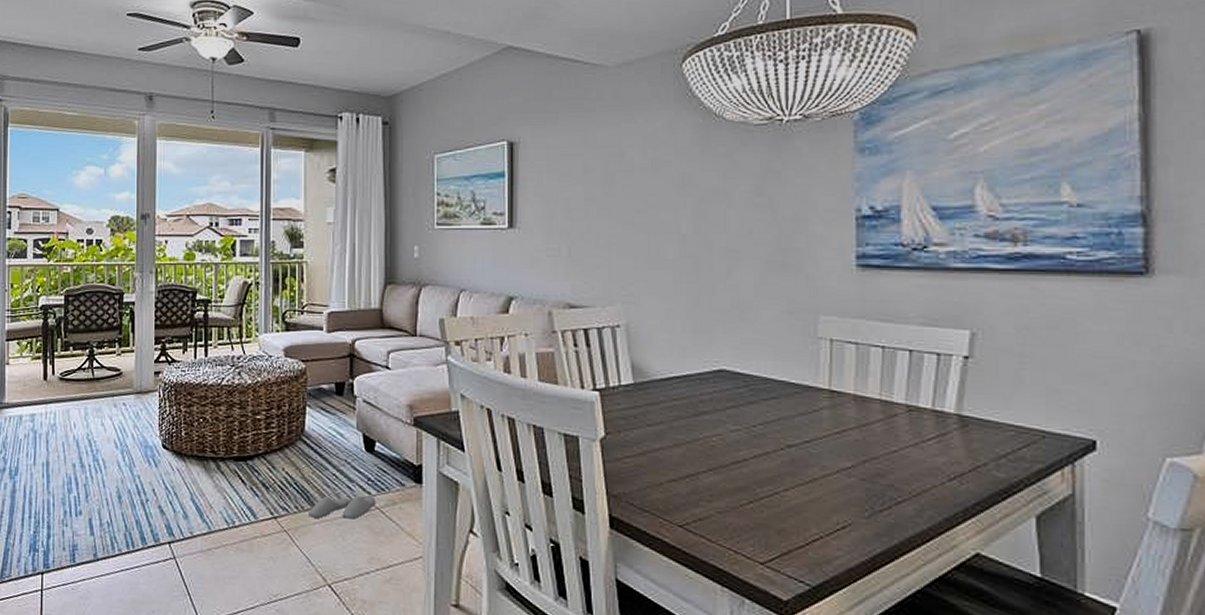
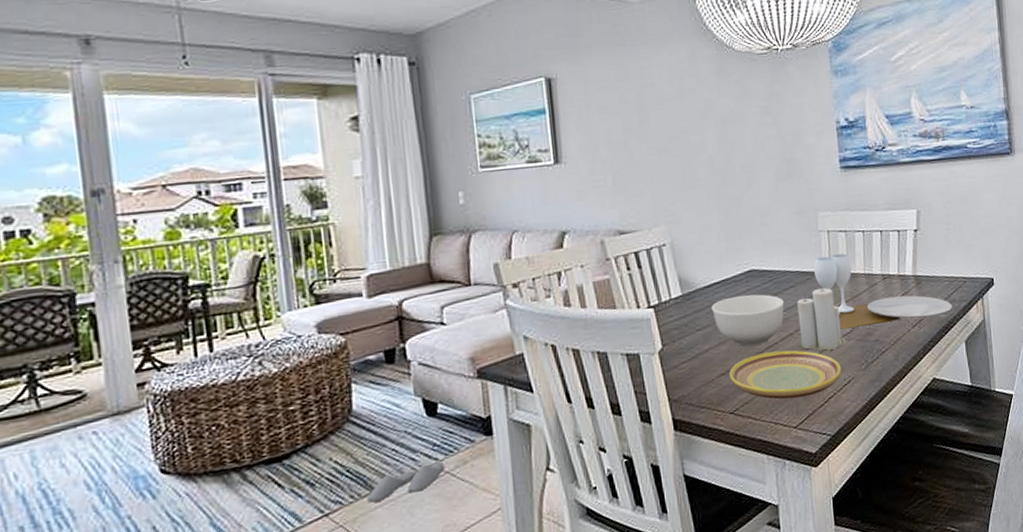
bowl: none [668,395,762,457] -> present [712,294,785,347]
plate: none [682,467,833,532] -> present [729,350,841,400]
candle: none [775,402,844,484] -> present [797,285,846,351]
wineglass: none [807,368,931,467] -> present [814,253,901,330]
plate: none [880,434,1018,474] -> present [867,295,952,319]

